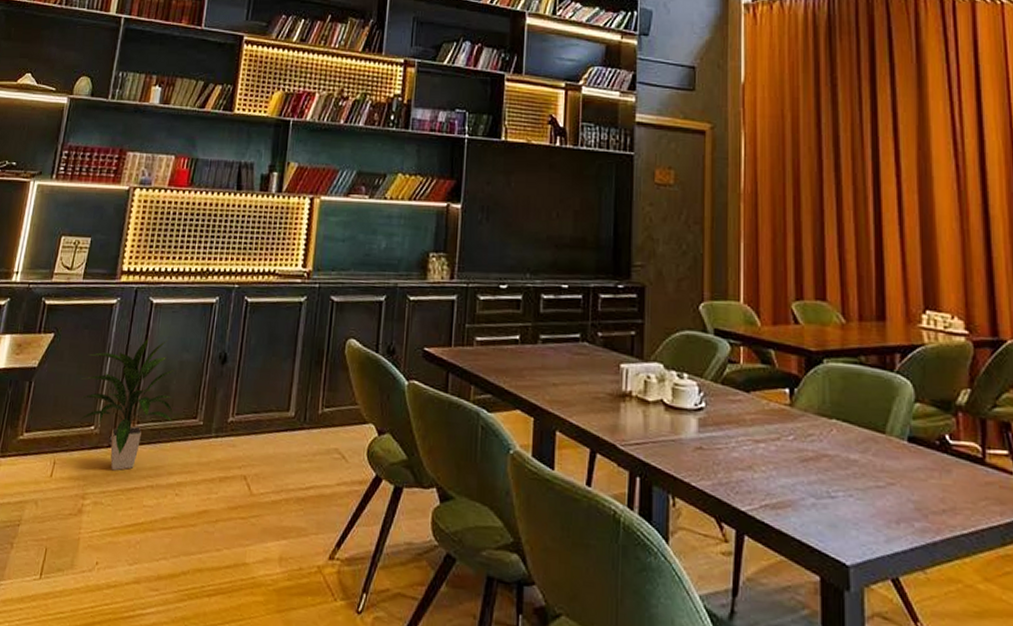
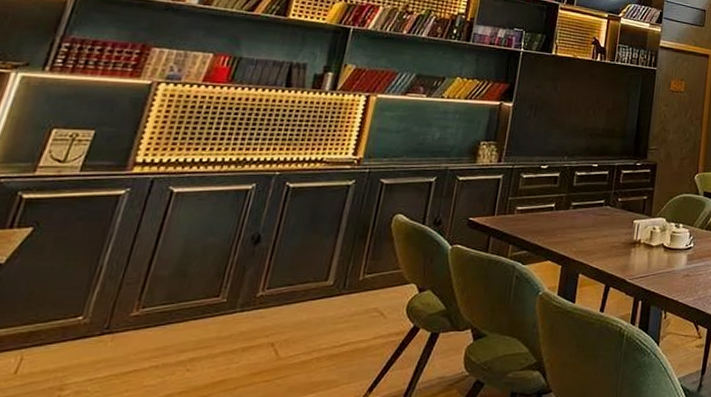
indoor plant: present [80,336,176,471] -> none [63,224,197,357]

